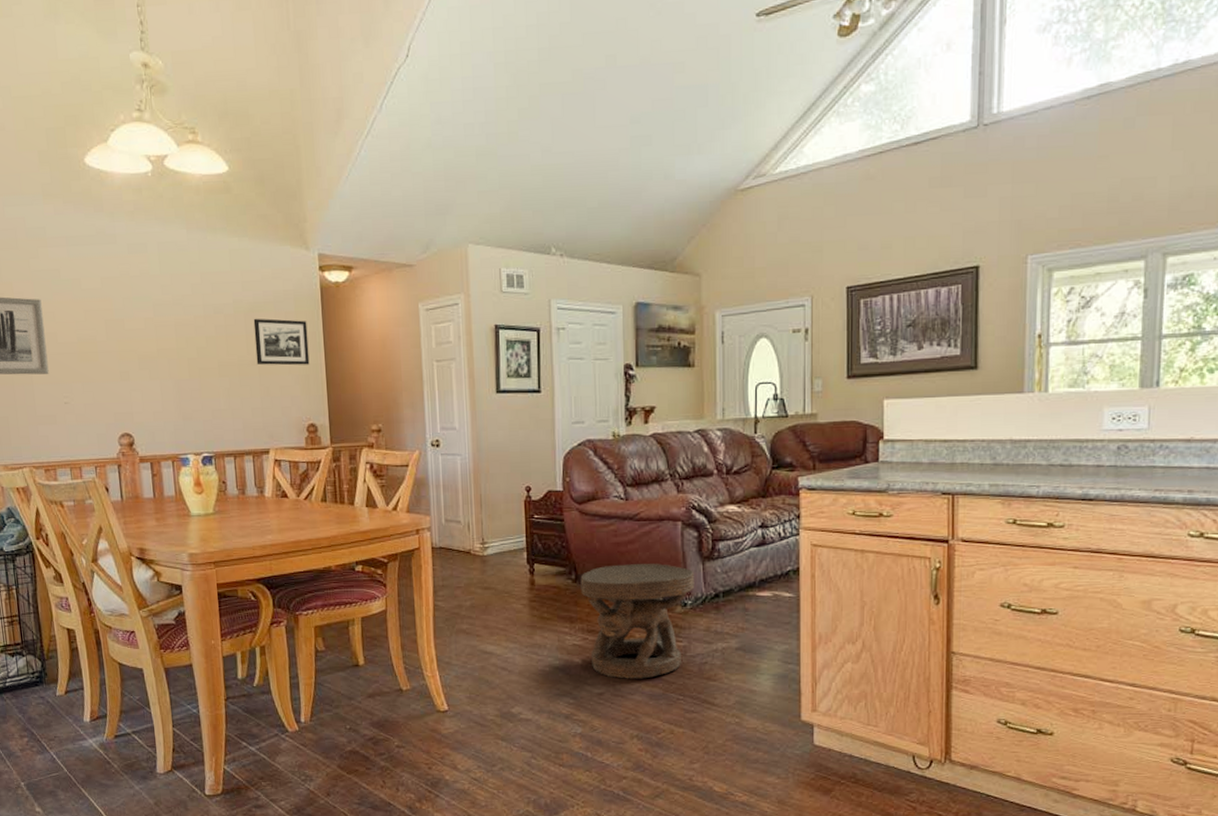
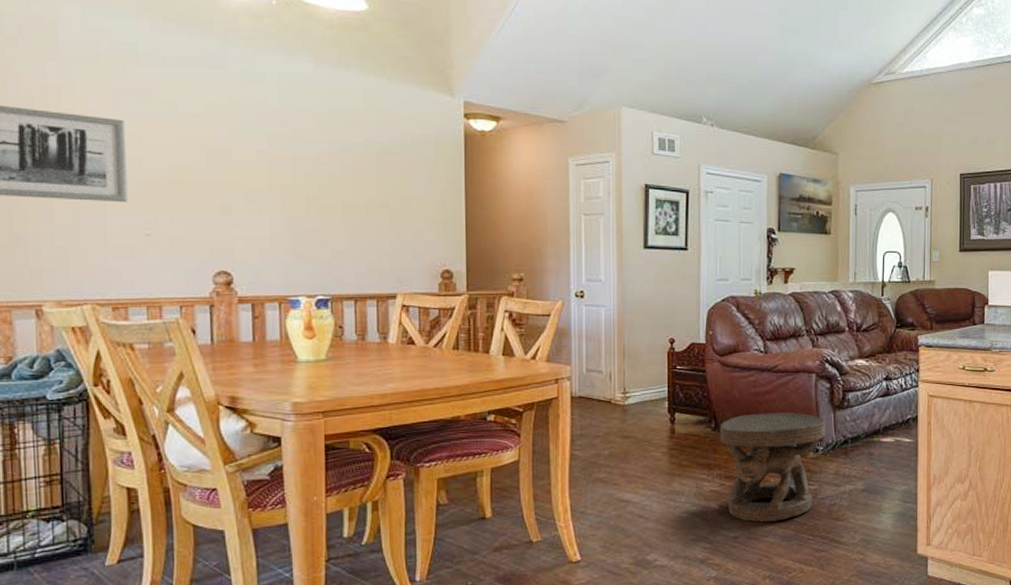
picture frame: present [253,318,310,366] -> none [386,159,448,210]

